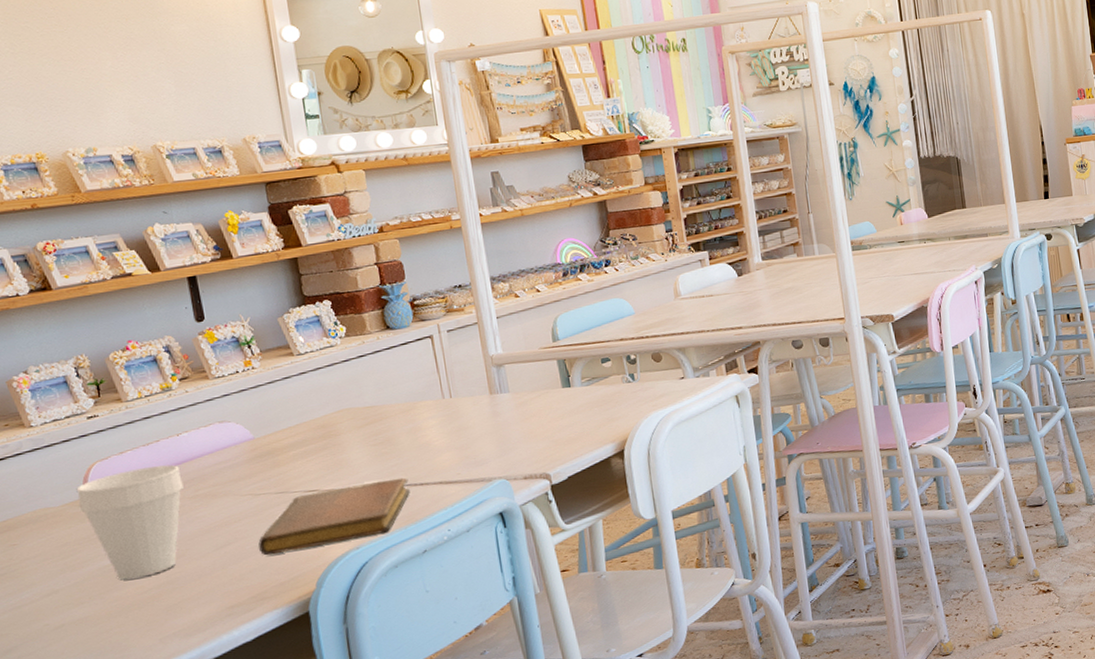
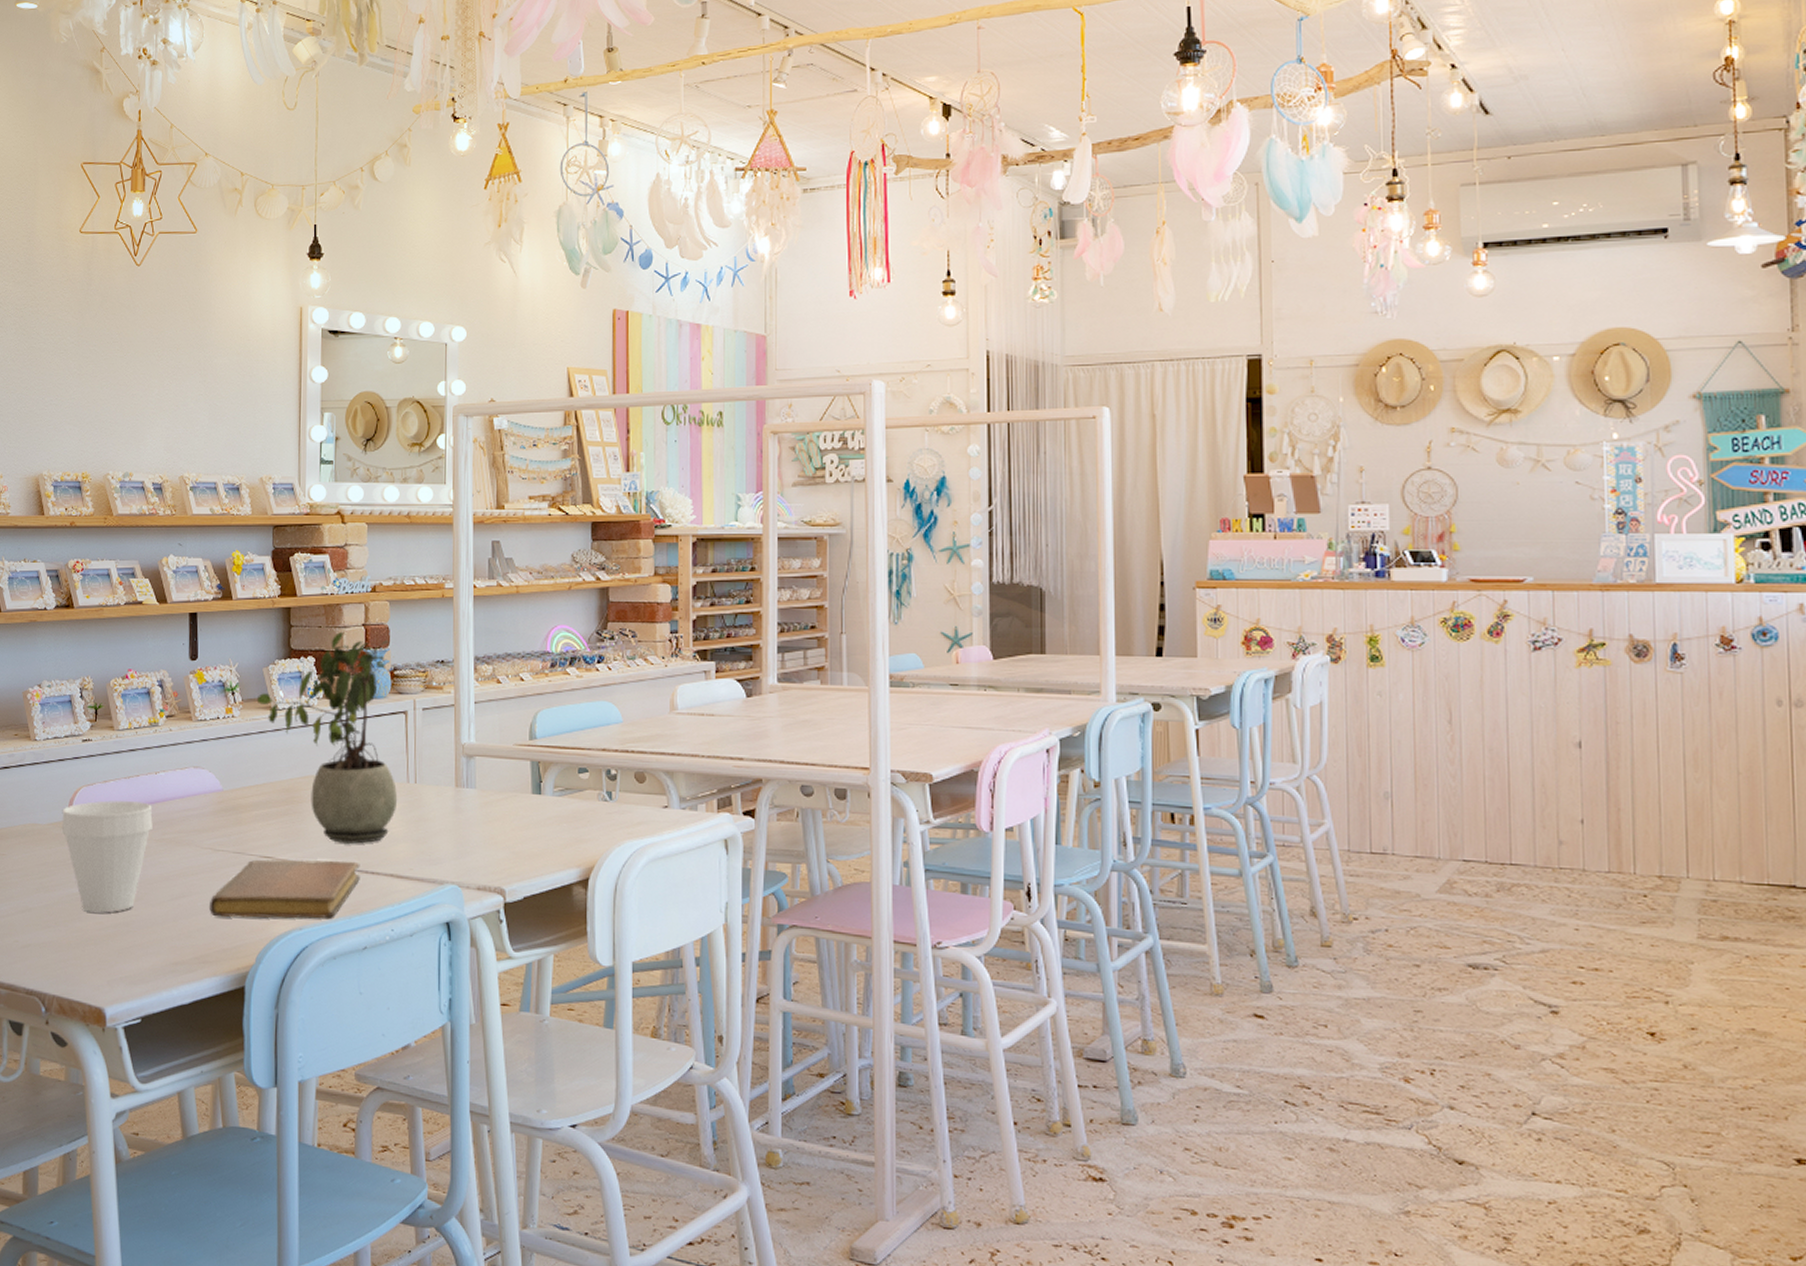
potted plant: none [275,273,436,464] -> present [256,632,398,844]

